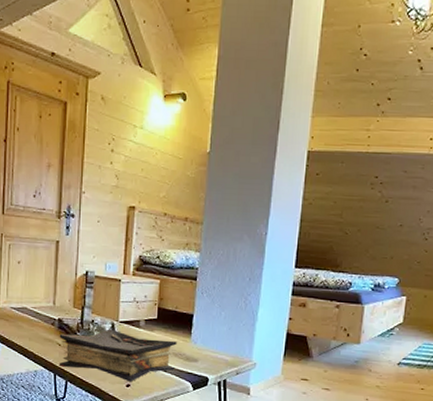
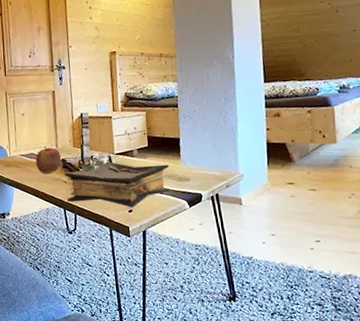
apple: none [28,302,58,332] -> present [35,147,62,173]

